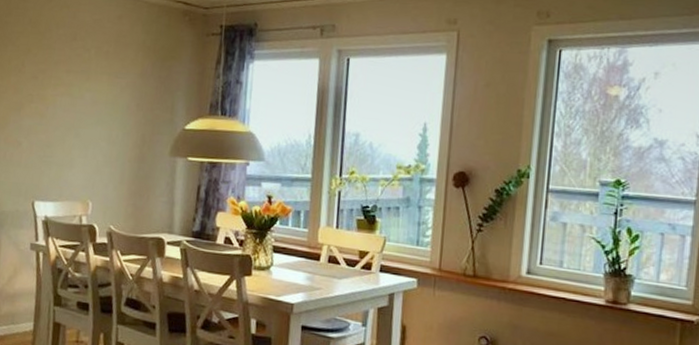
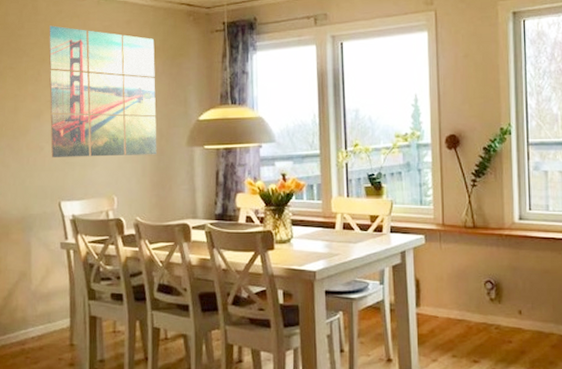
wall art: none [28,14,146,162] -> present [48,25,157,157]

